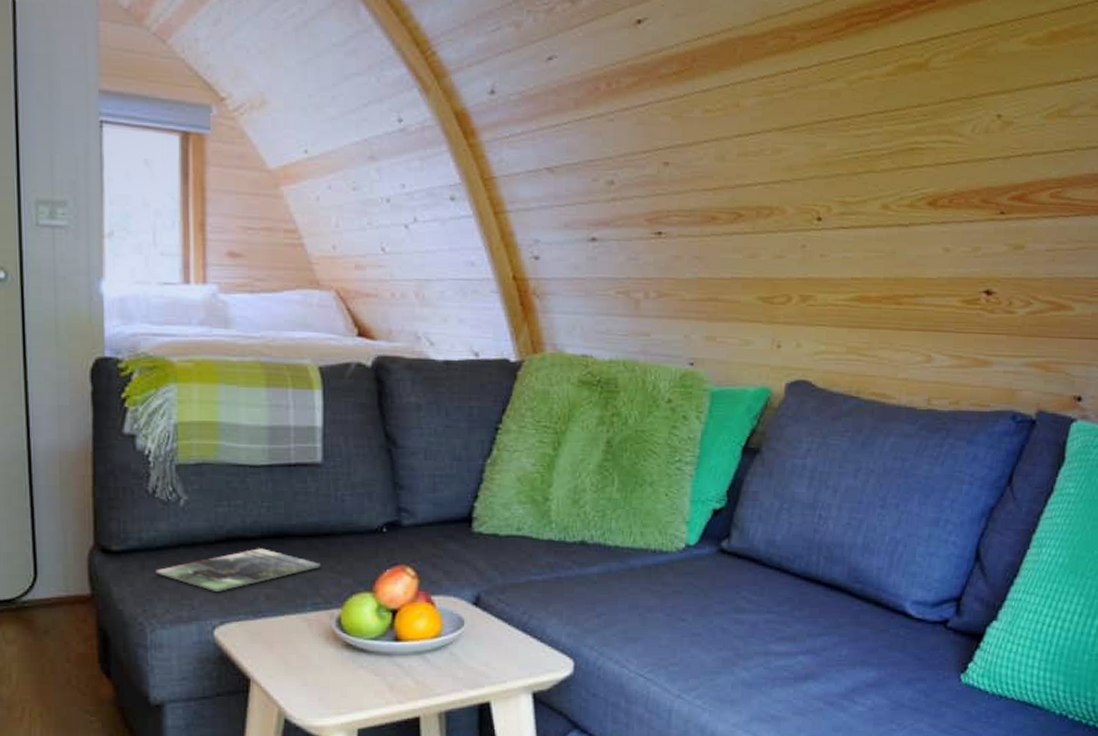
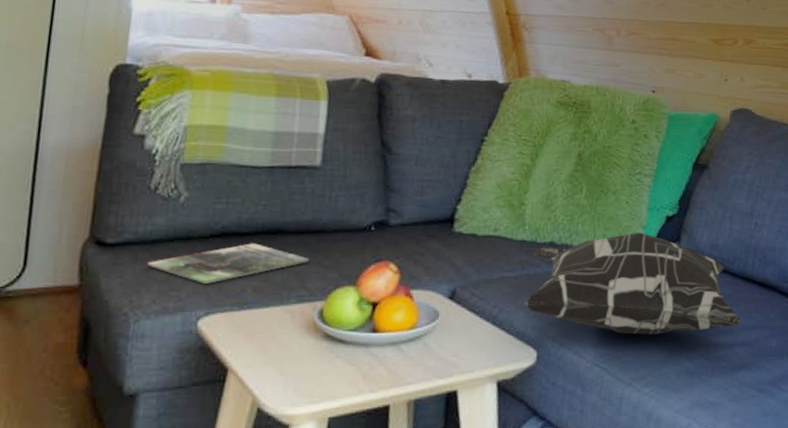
decorative pillow: none [556,528,806,643] -> present [524,232,742,335]

